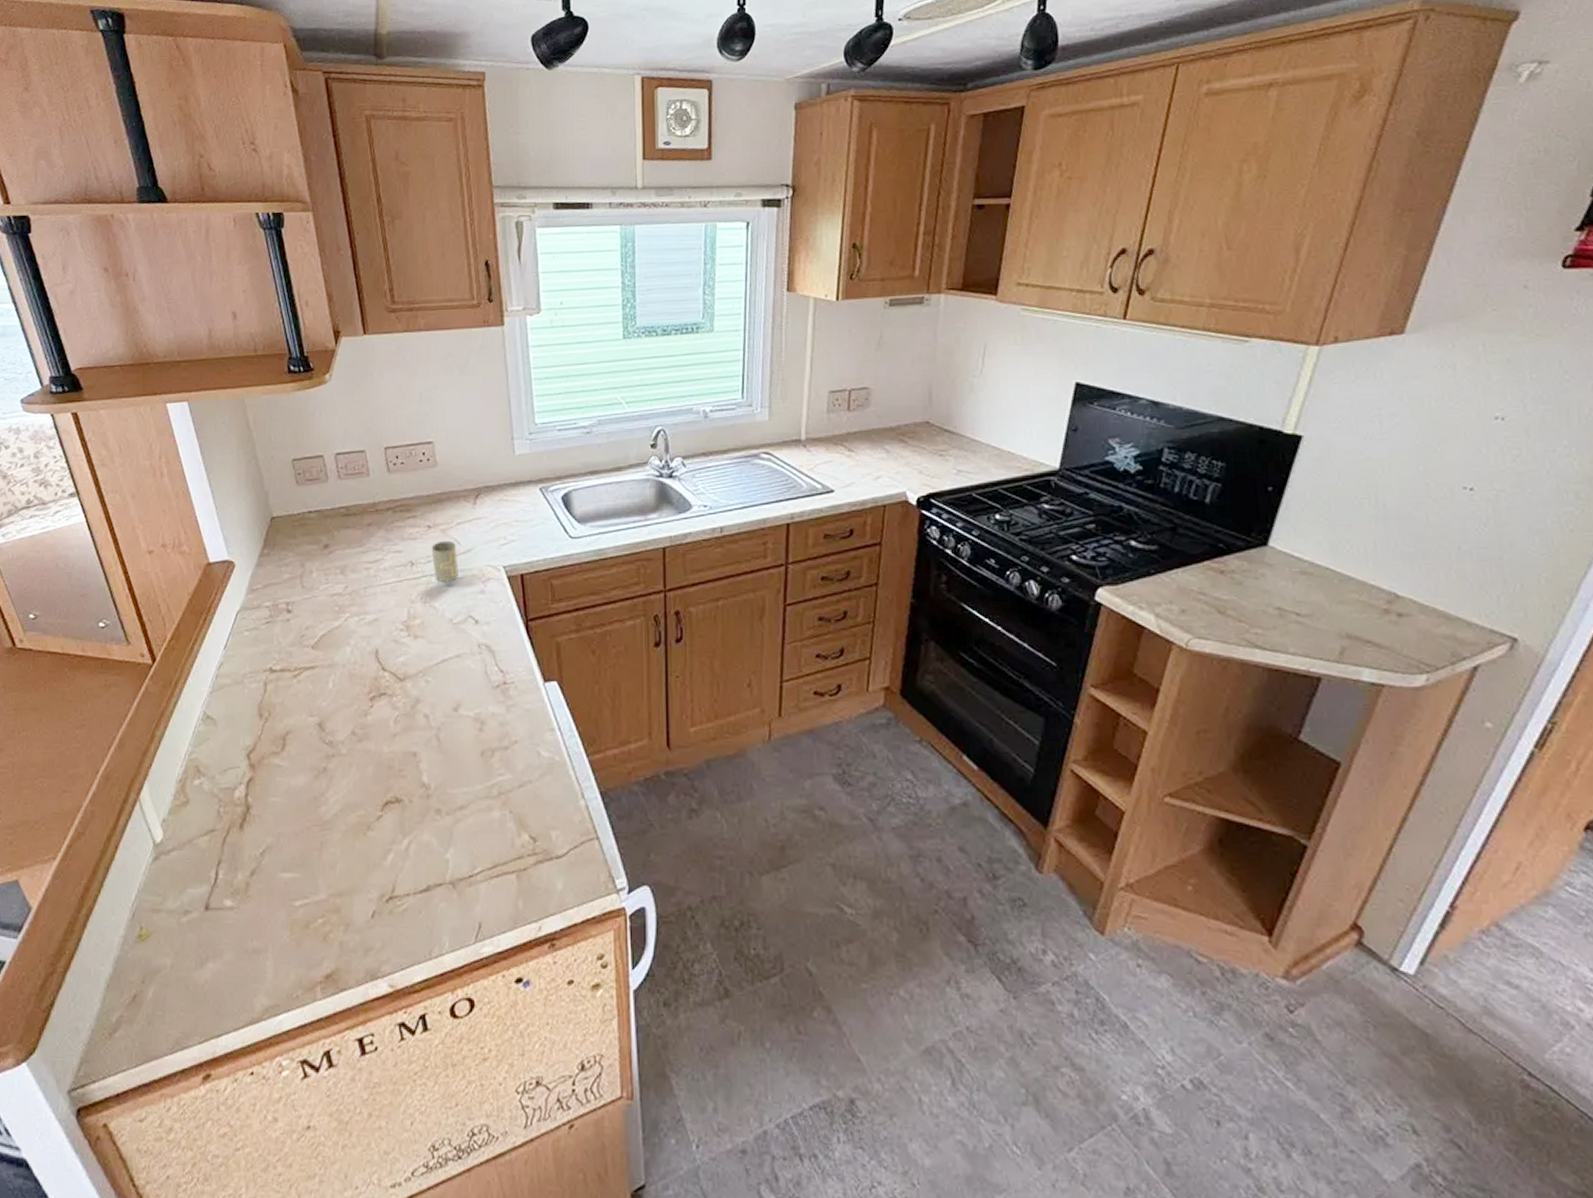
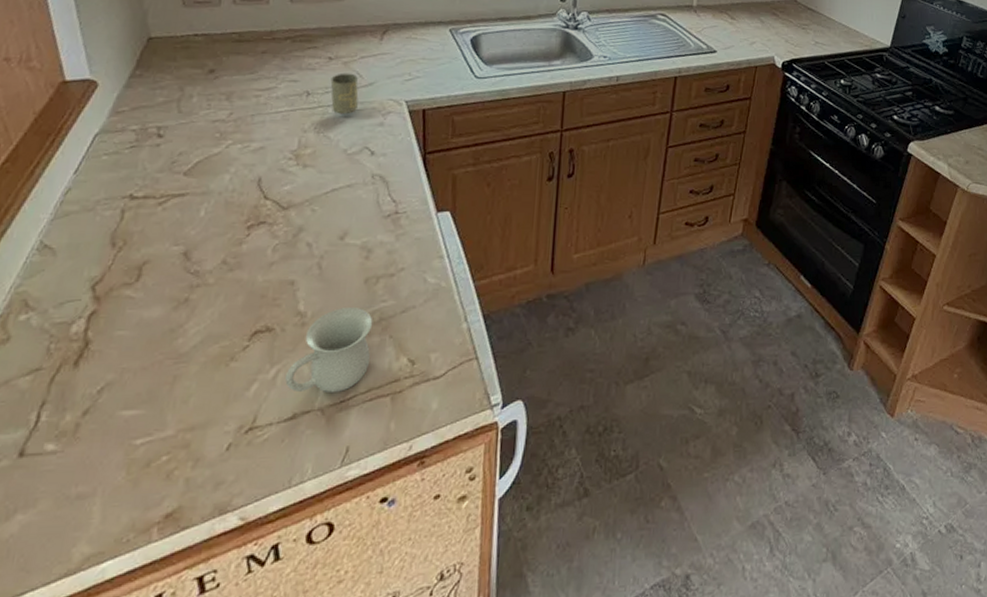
mug: none [416,779,494,867] -> present [284,306,373,394]

